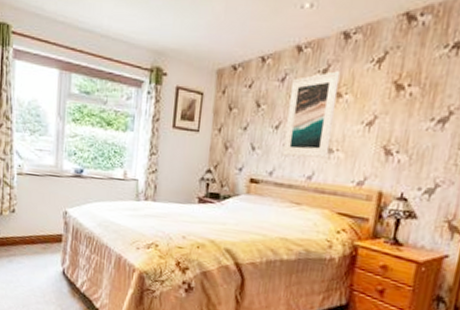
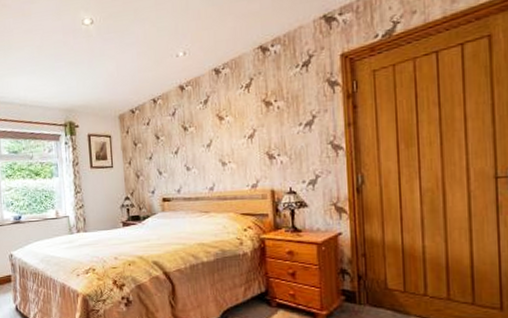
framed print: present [283,71,340,158] -> none [180,100,223,175]

